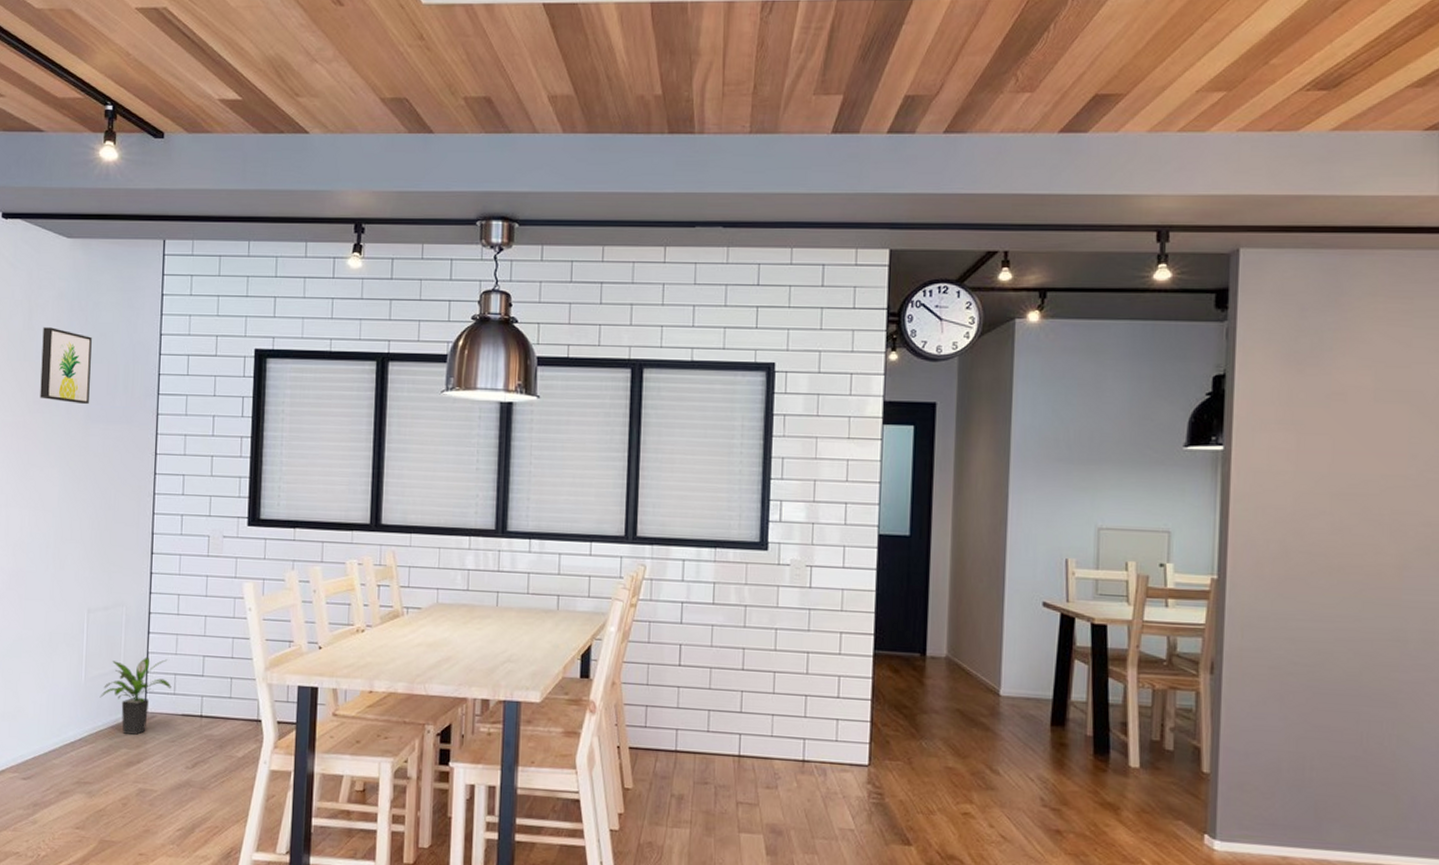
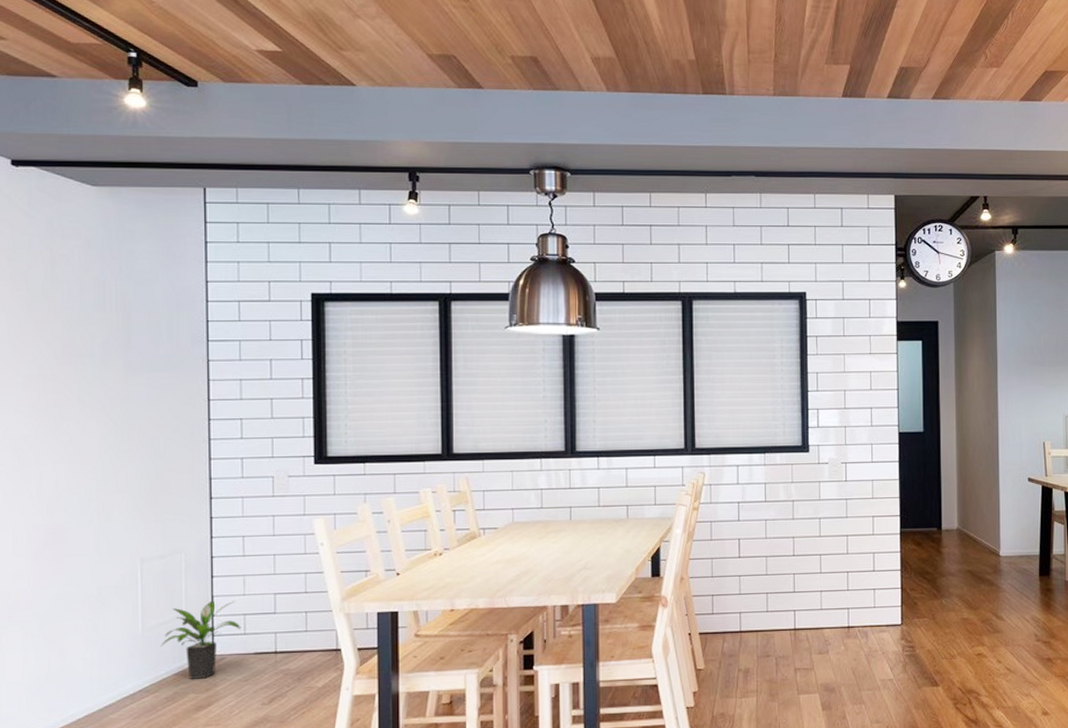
wall art: present [40,327,92,404] -> none [69,277,128,353]

